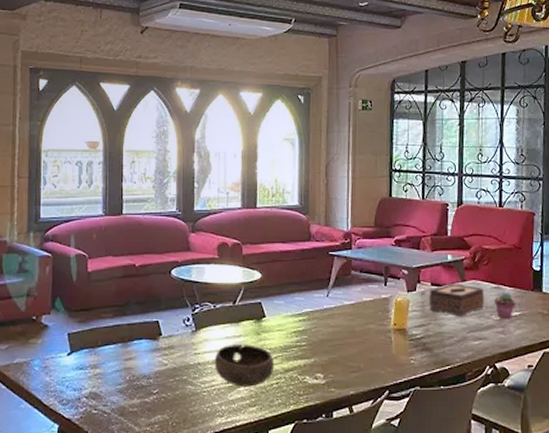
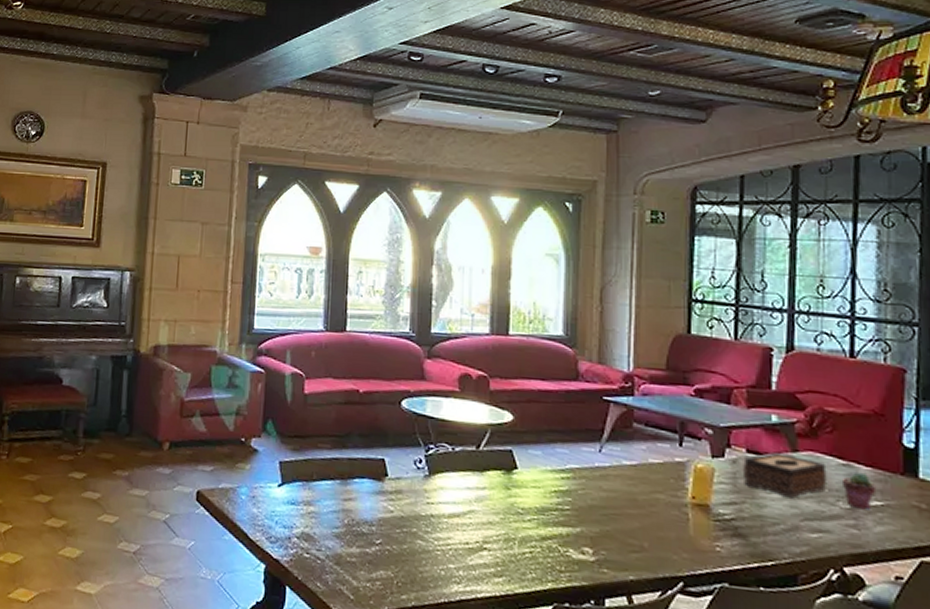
bowl: present [214,345,275,387] -> none [451,497,528,553]

